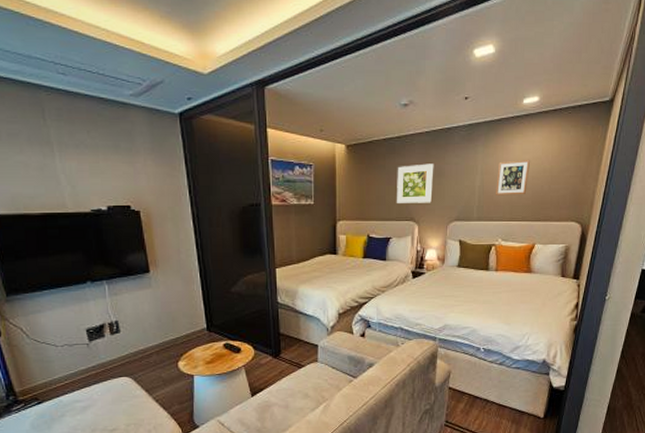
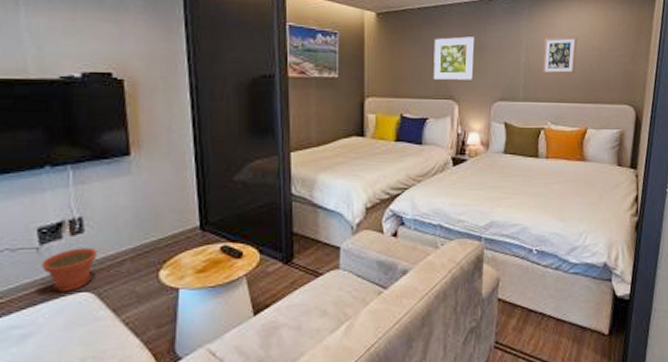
plant pot: none [91,344,132,376] -> present [41,247,98,292]

